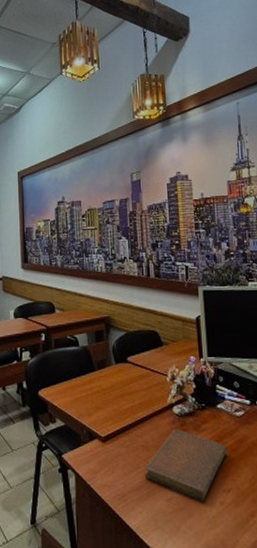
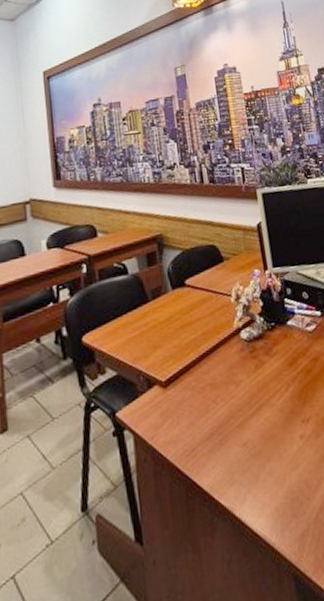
notebook: present [145,429,227,502] -> none [214,357,302,440]

